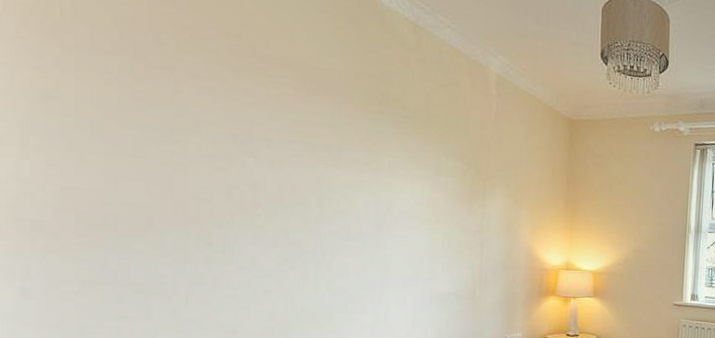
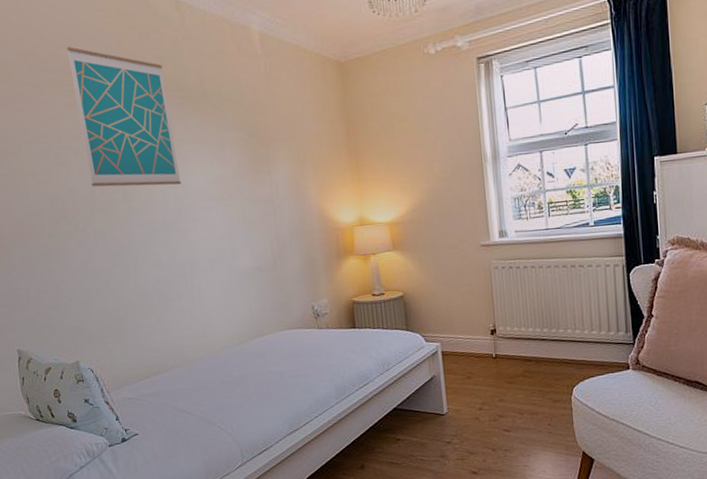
wall art: none [280,38,388,200] -> present [66,46,182,187]

